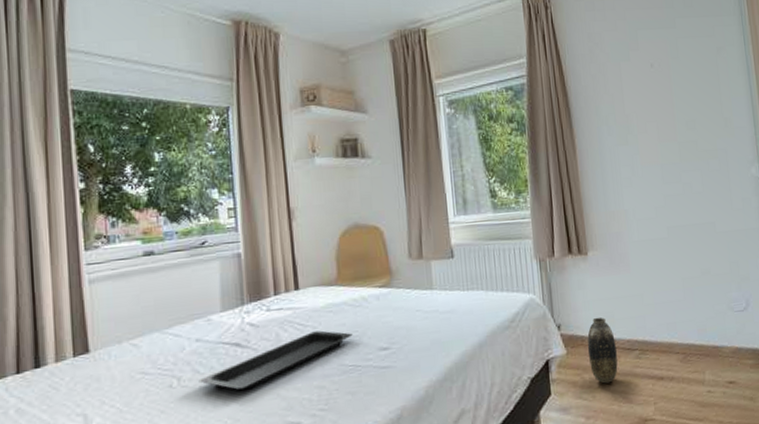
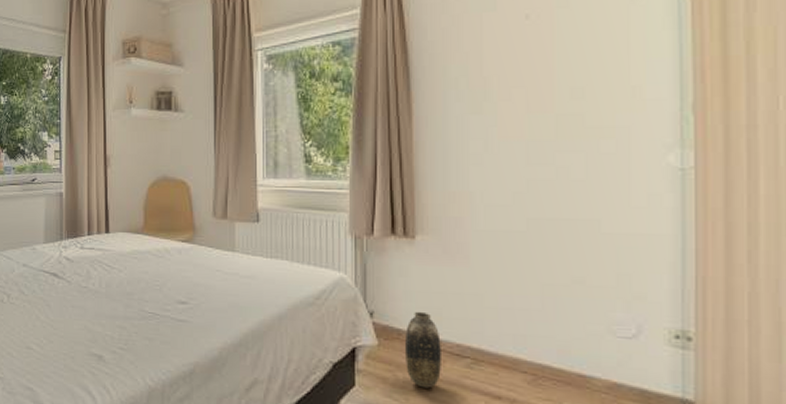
serving tray: present [198,330,353,391] -> none [23,274,154,317]

